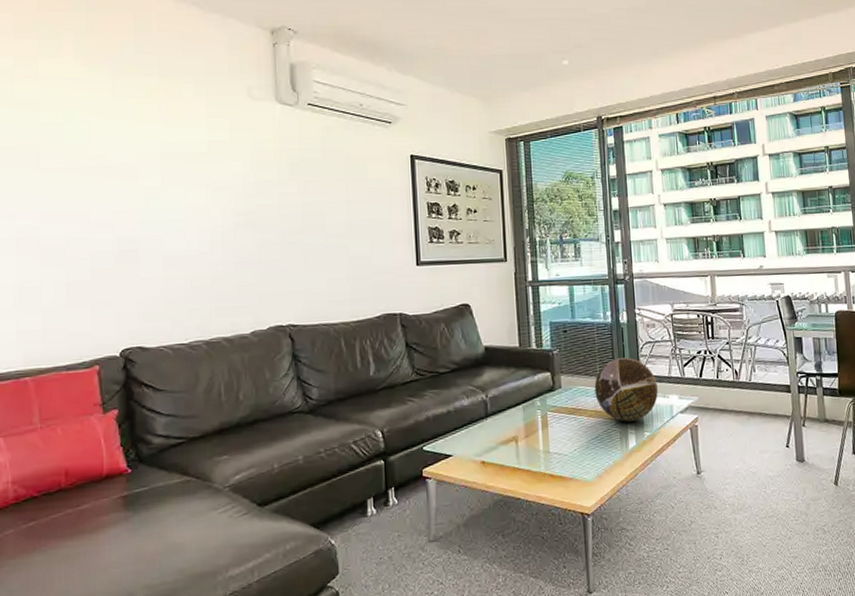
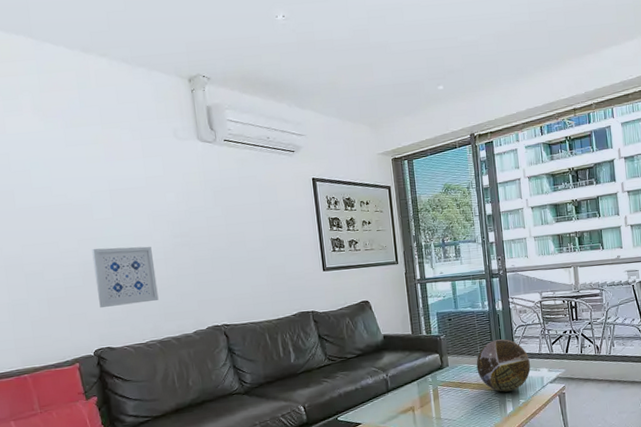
wall art: none [131,222,210,296] -> present [92,246,159,308]

